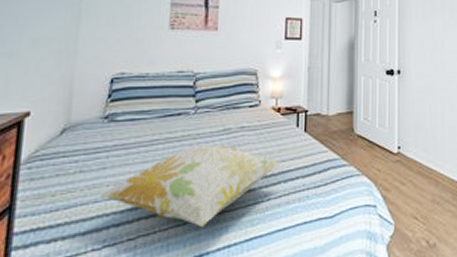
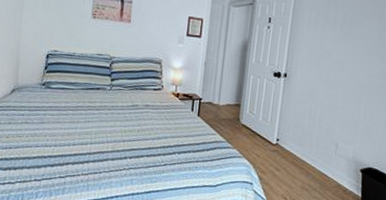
decorative pillow: present [99,145,282,228] -> none [39,115,177,178]

